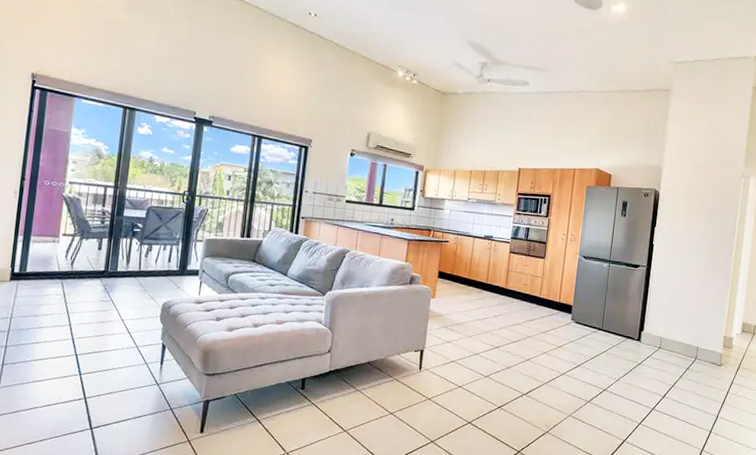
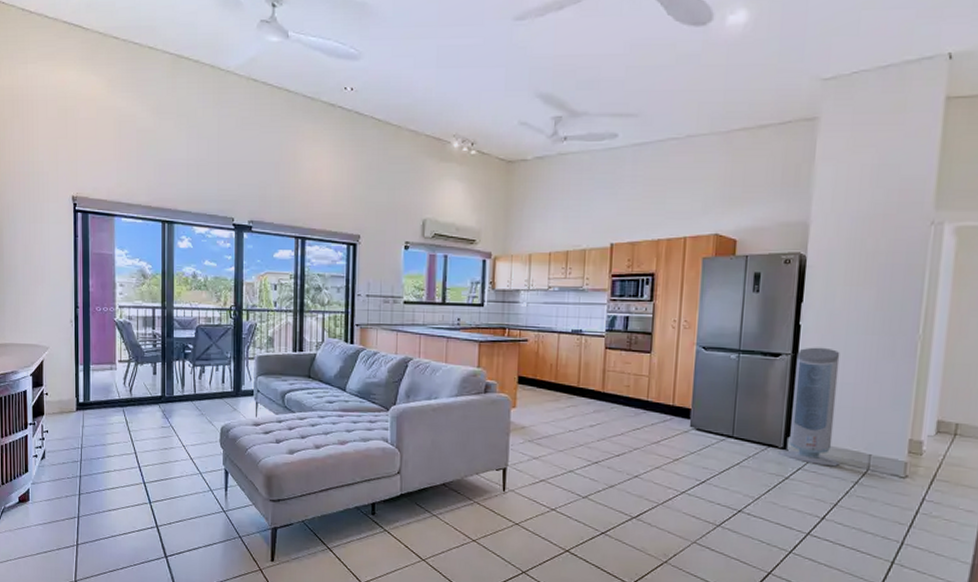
air purifier: none [635,262,680,356] -> present [779,347,840,467]

